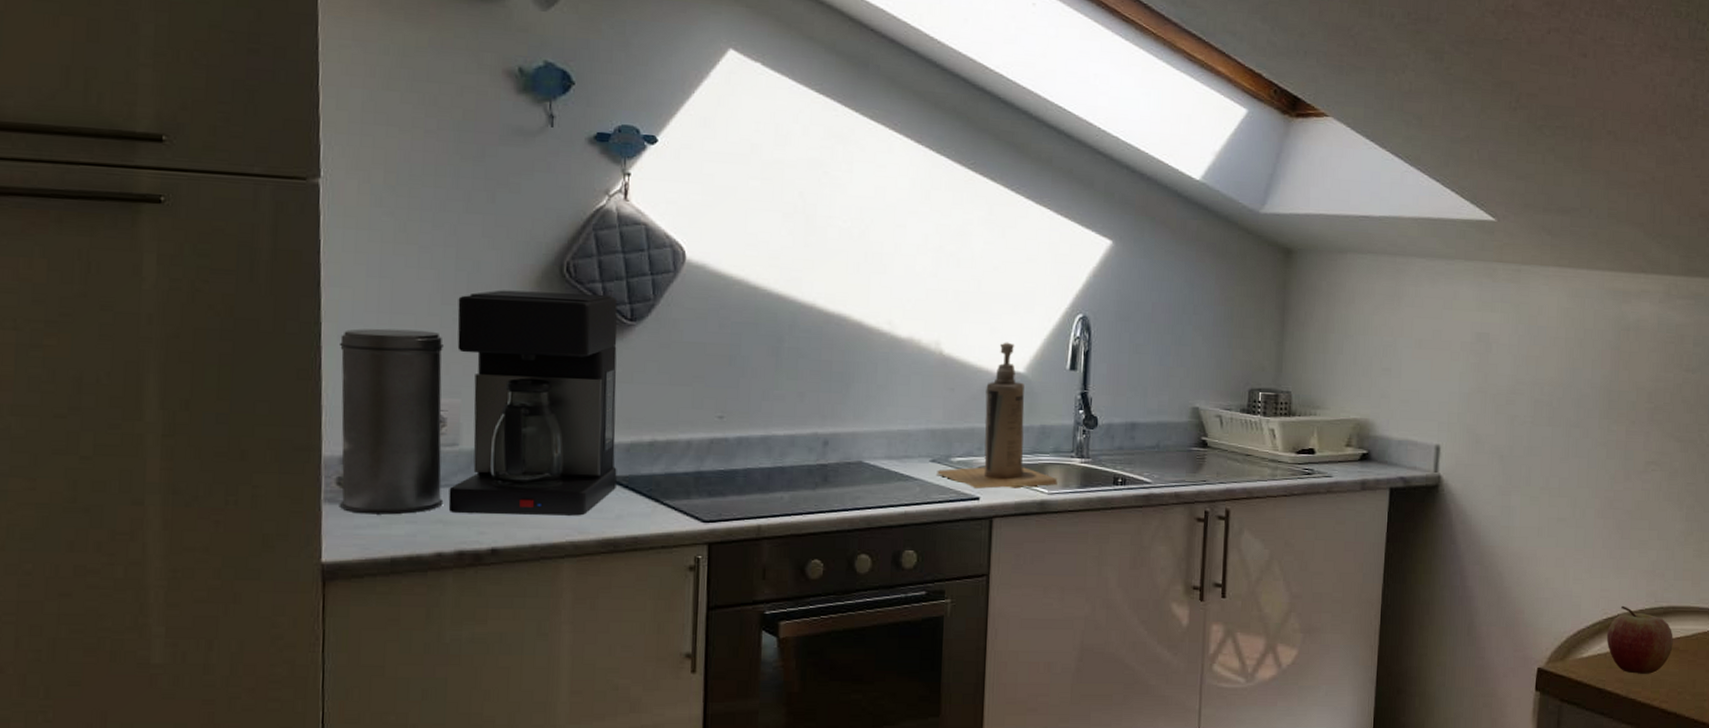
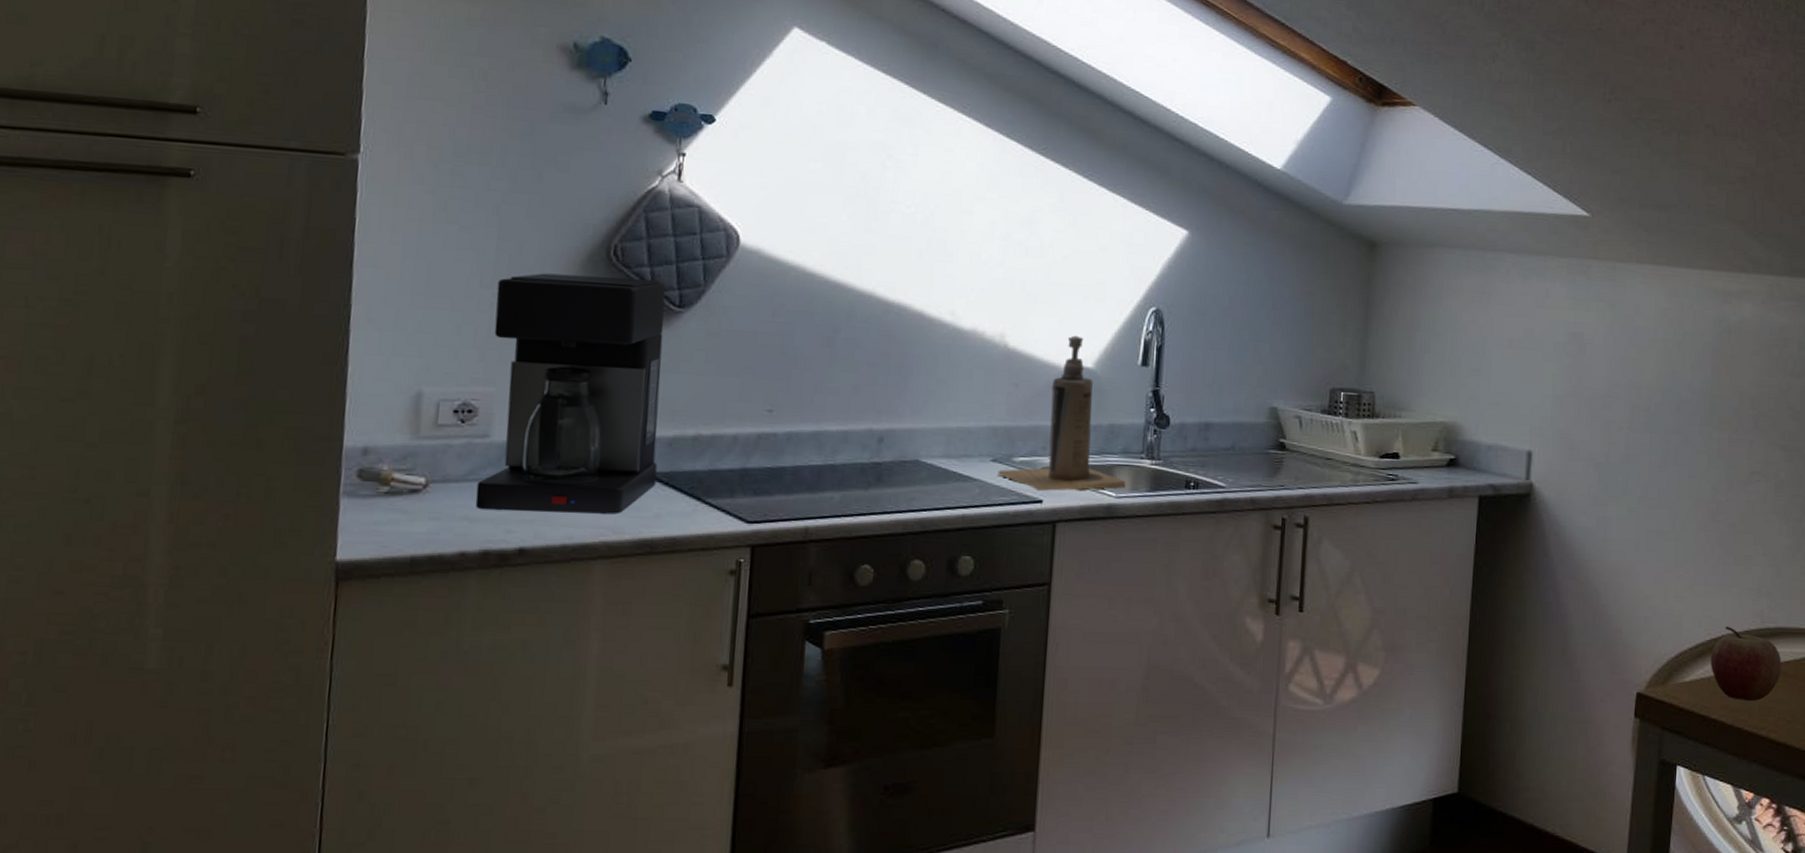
canister: present [338,328,444,515] -> none [359,311,480,511]

